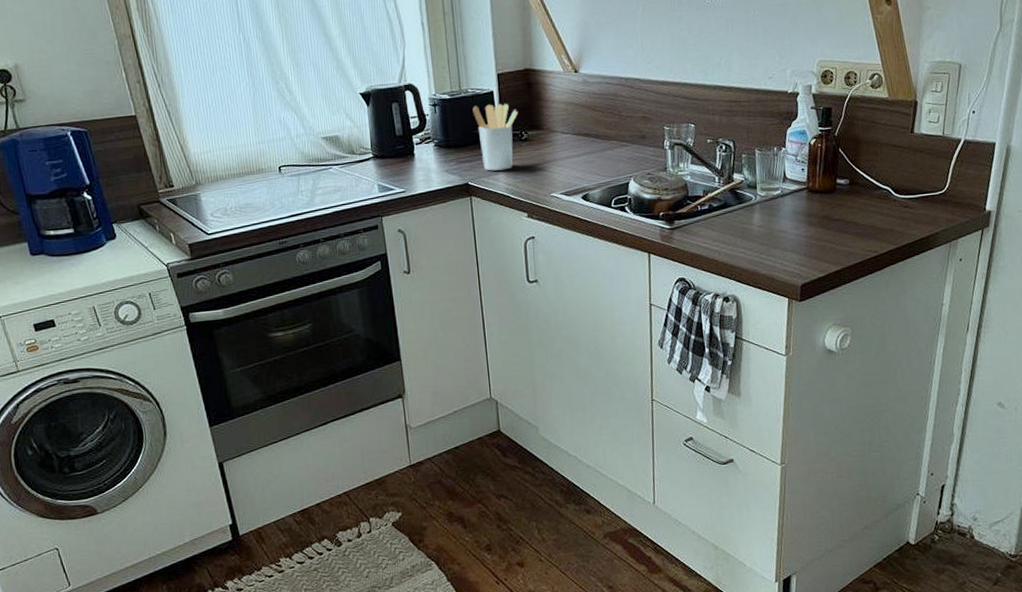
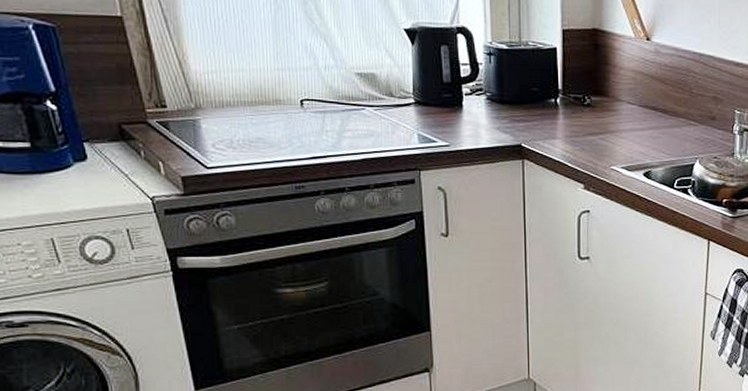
utensil holder: present [472,104,519,171] -> none [532,60,583,135]

